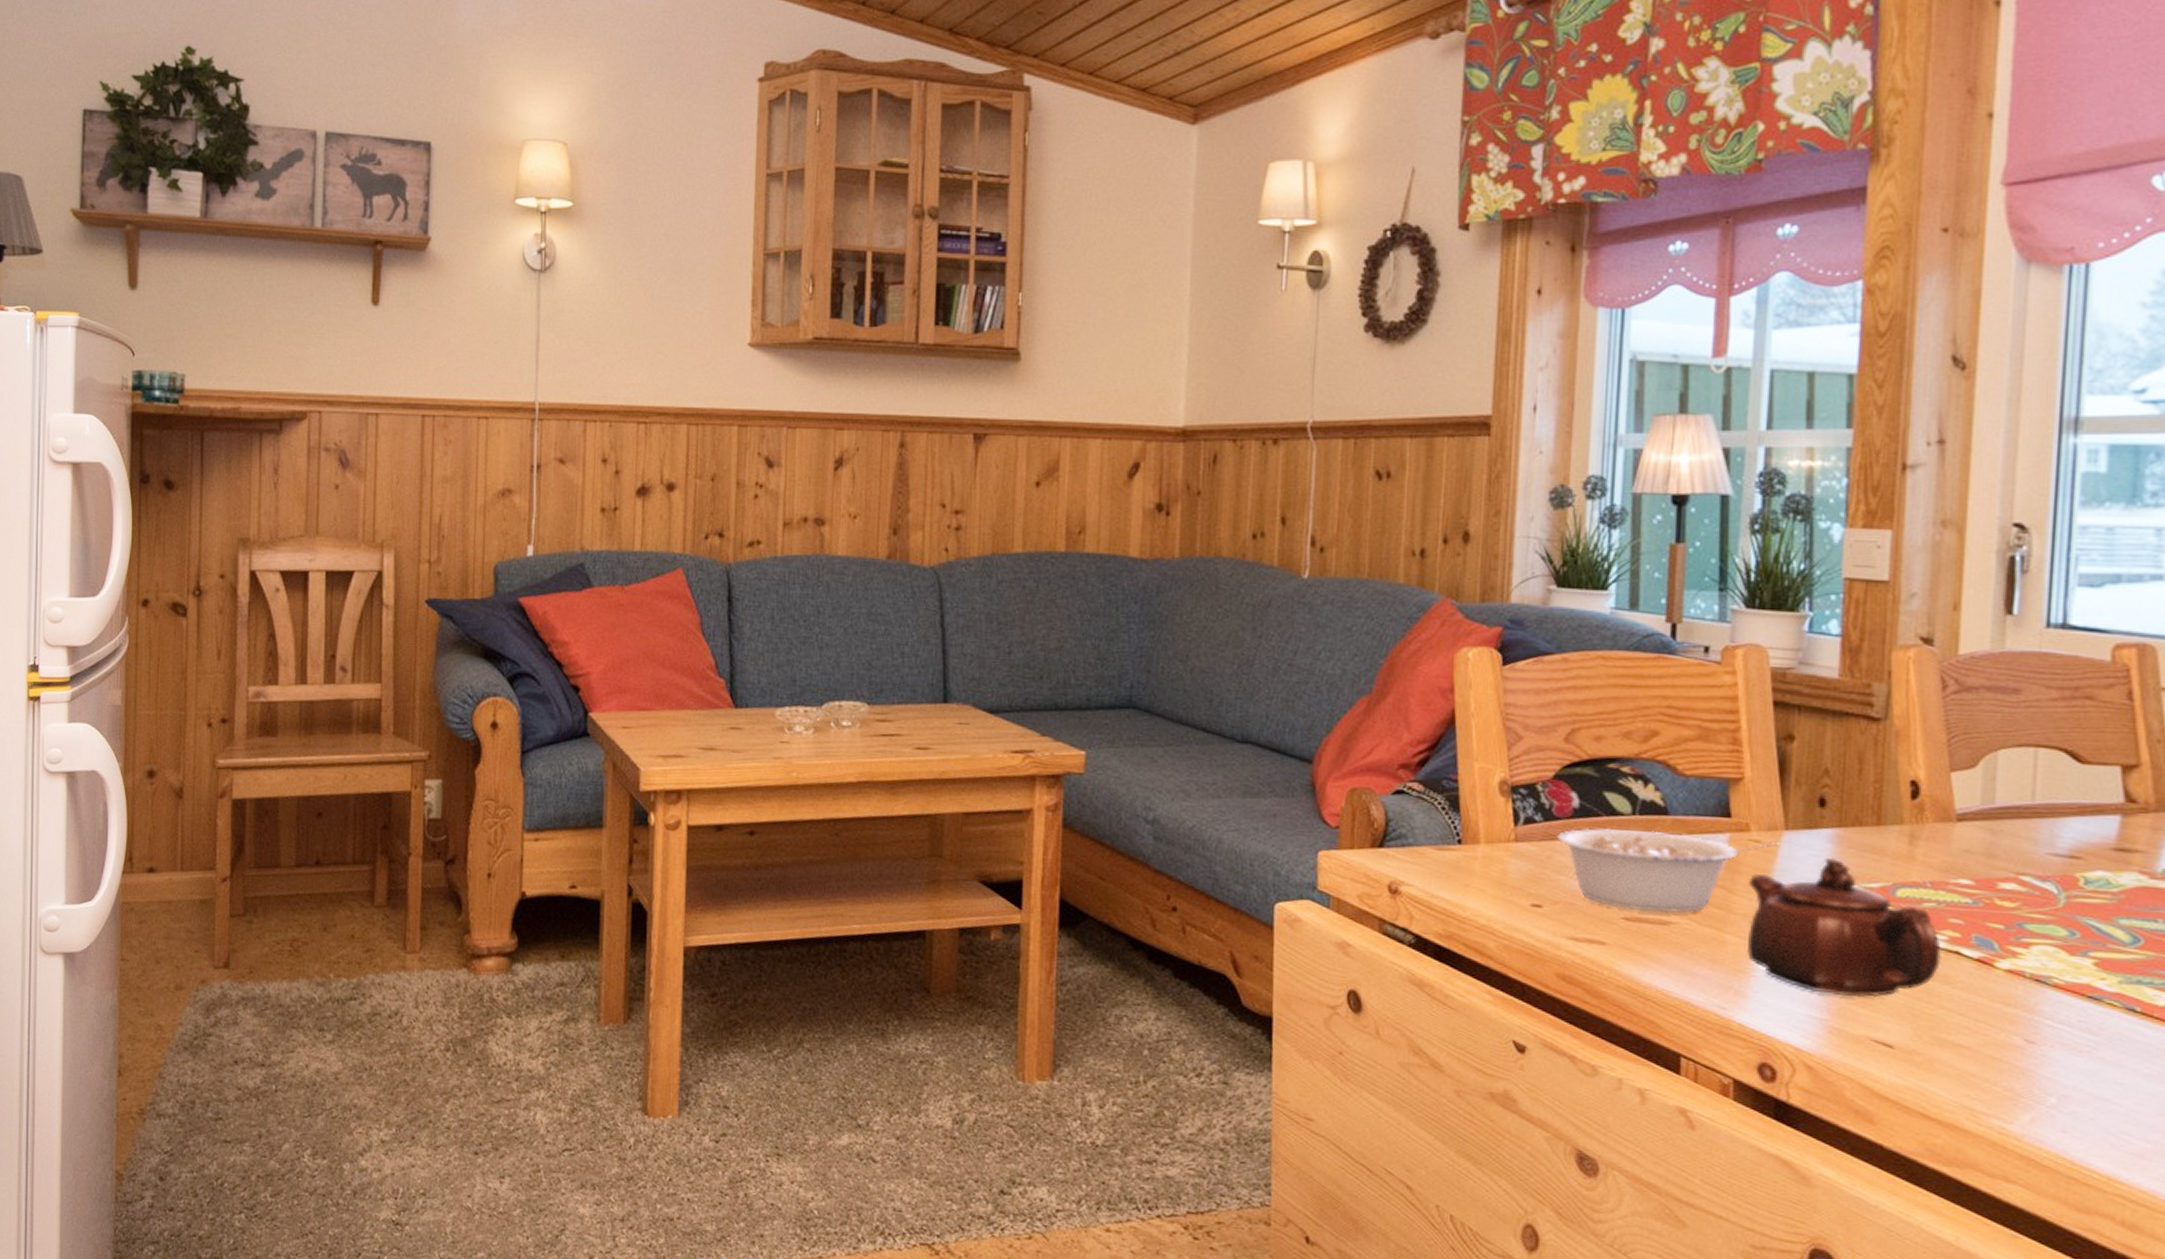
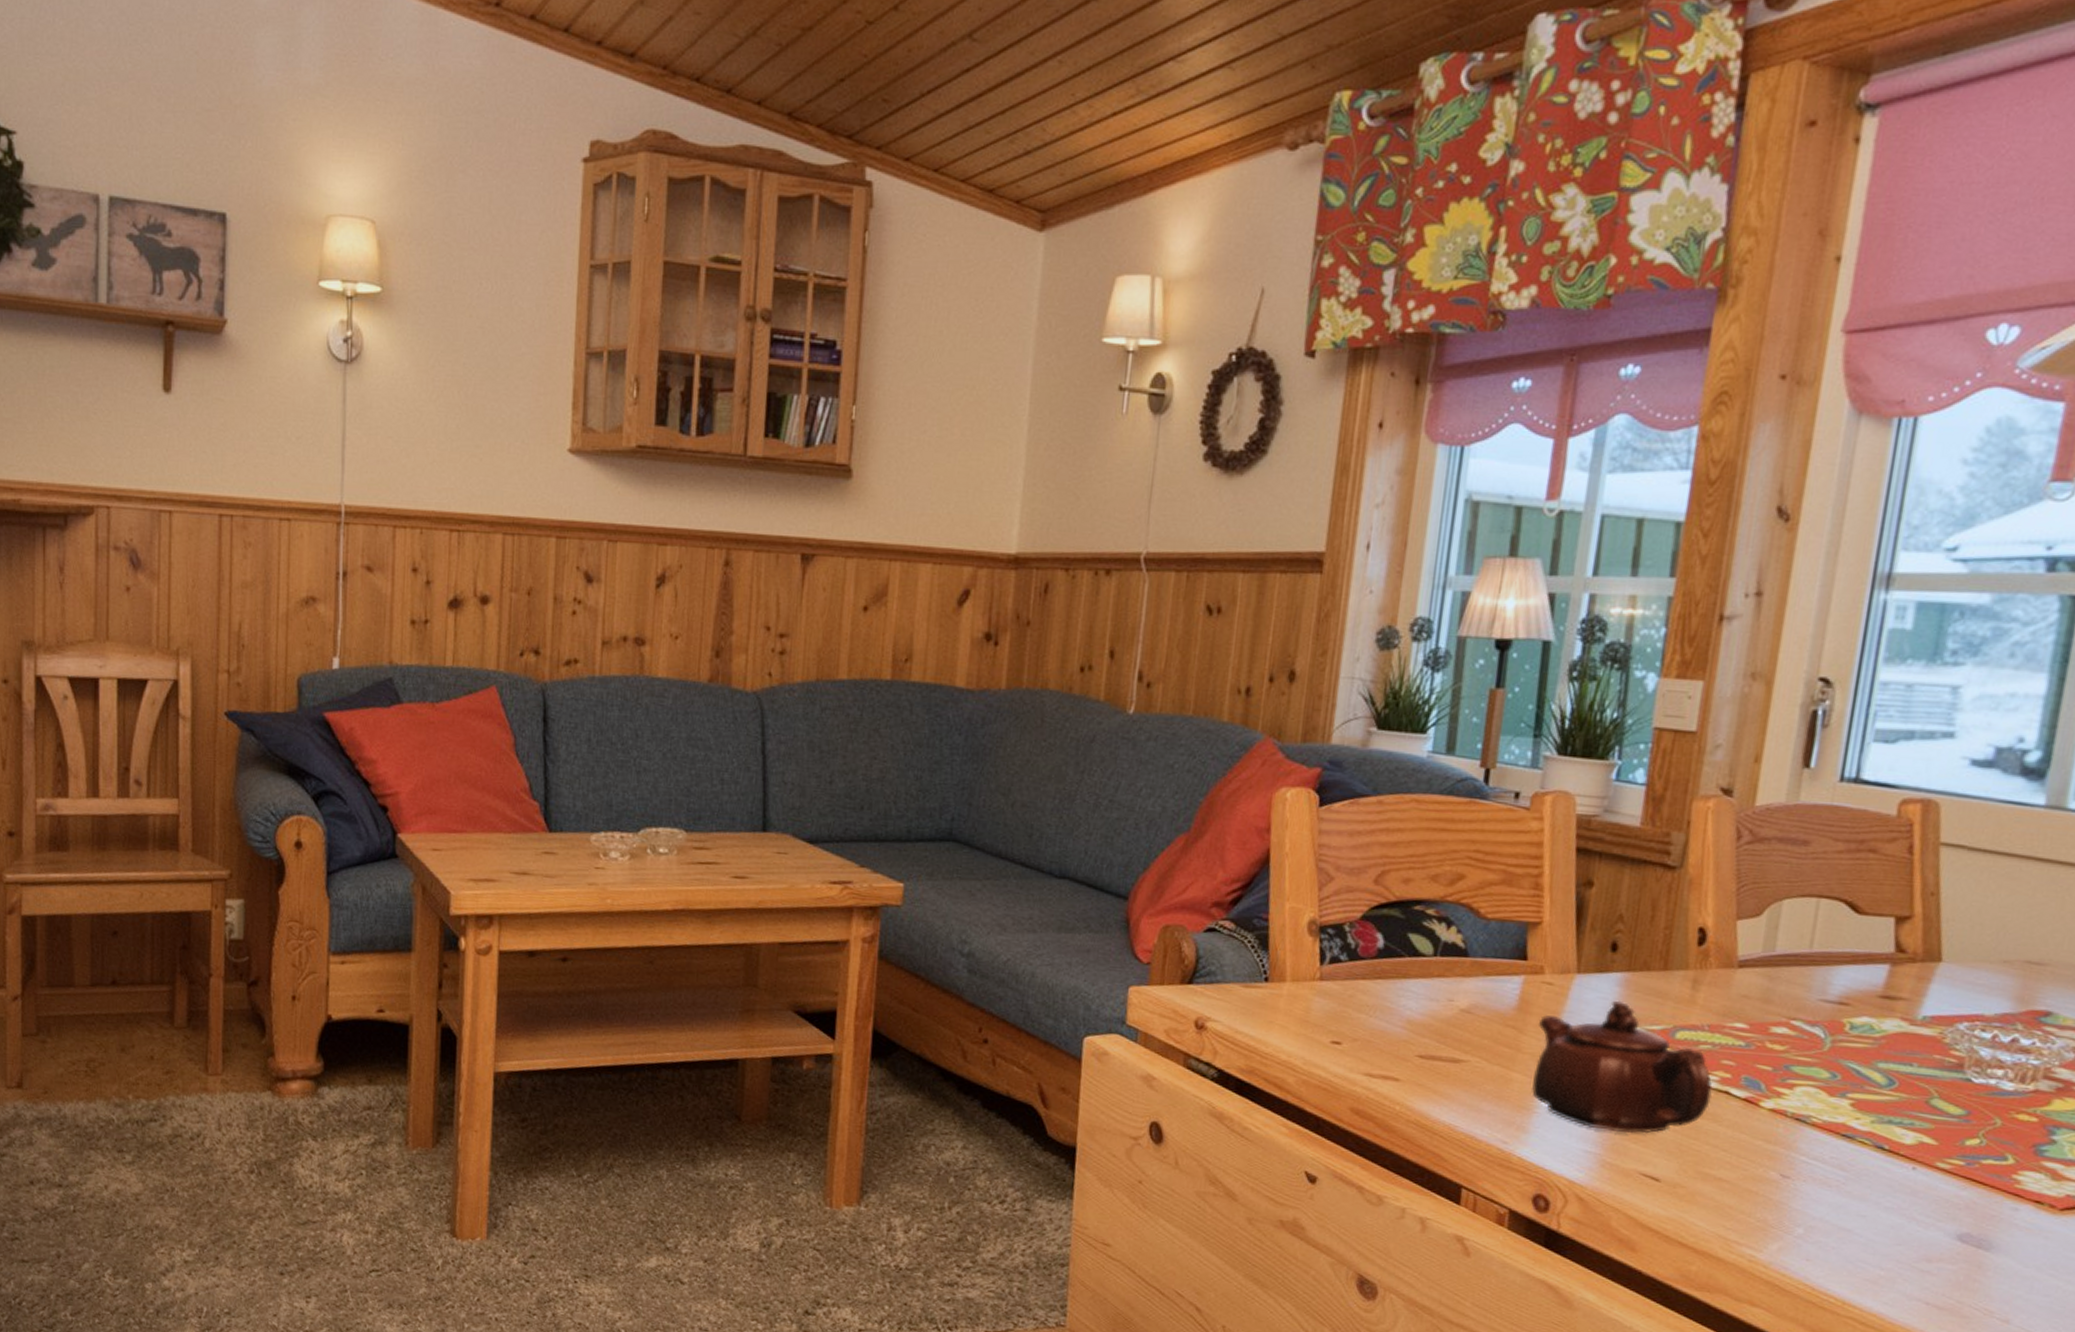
legume: present [1557,828,1779,914] -> none [1360,968,1570,1052]

